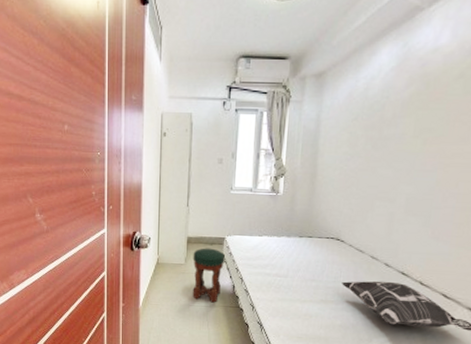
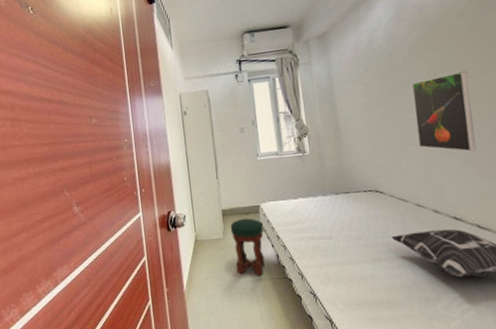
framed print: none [388,135,451,215] -> present [411,70,477,152]

